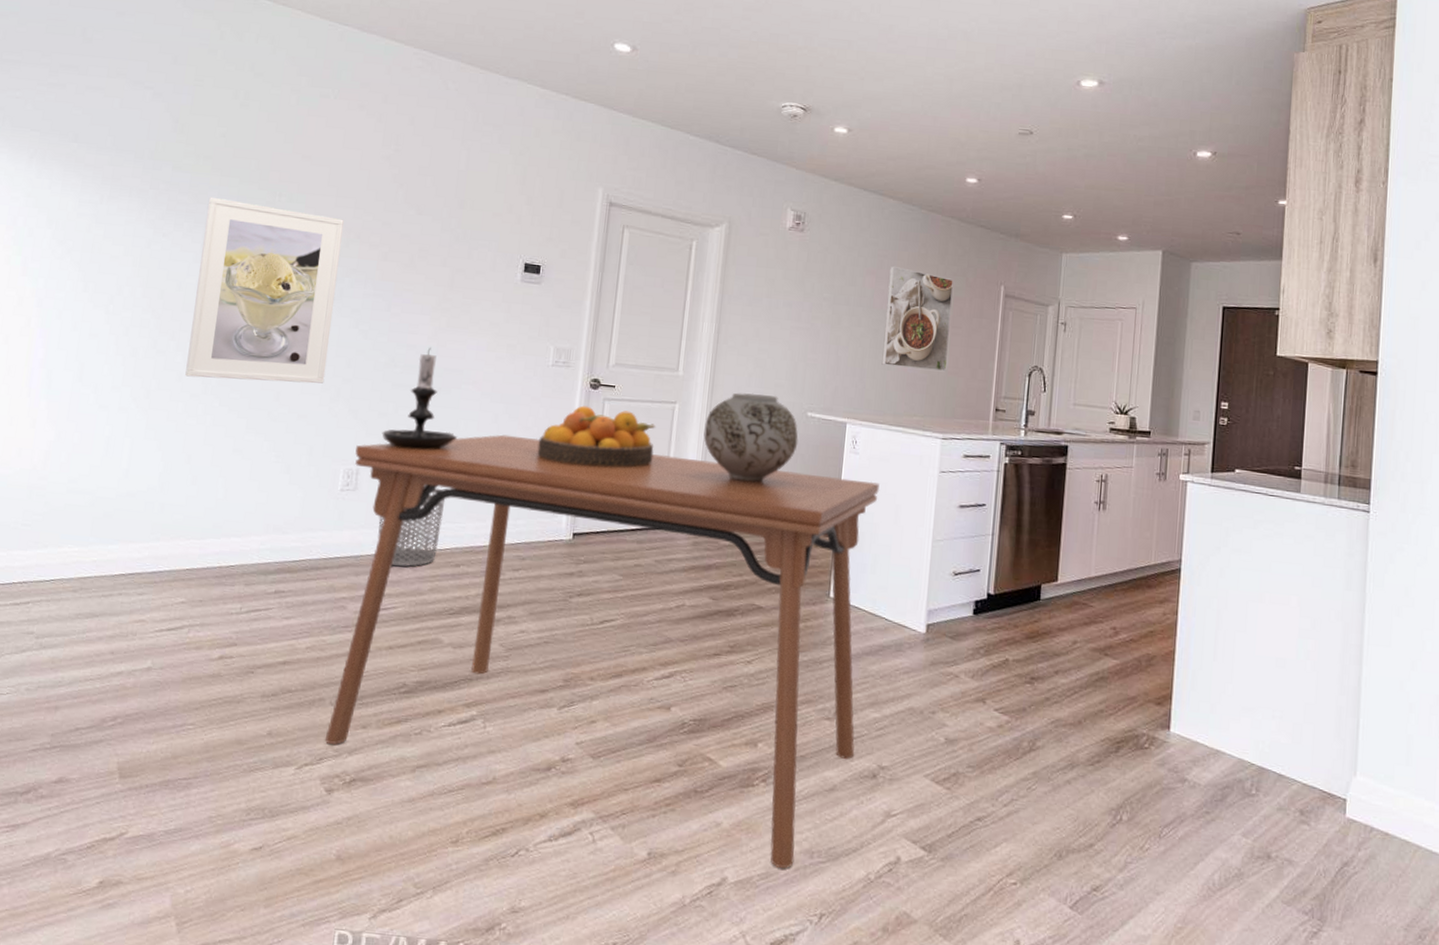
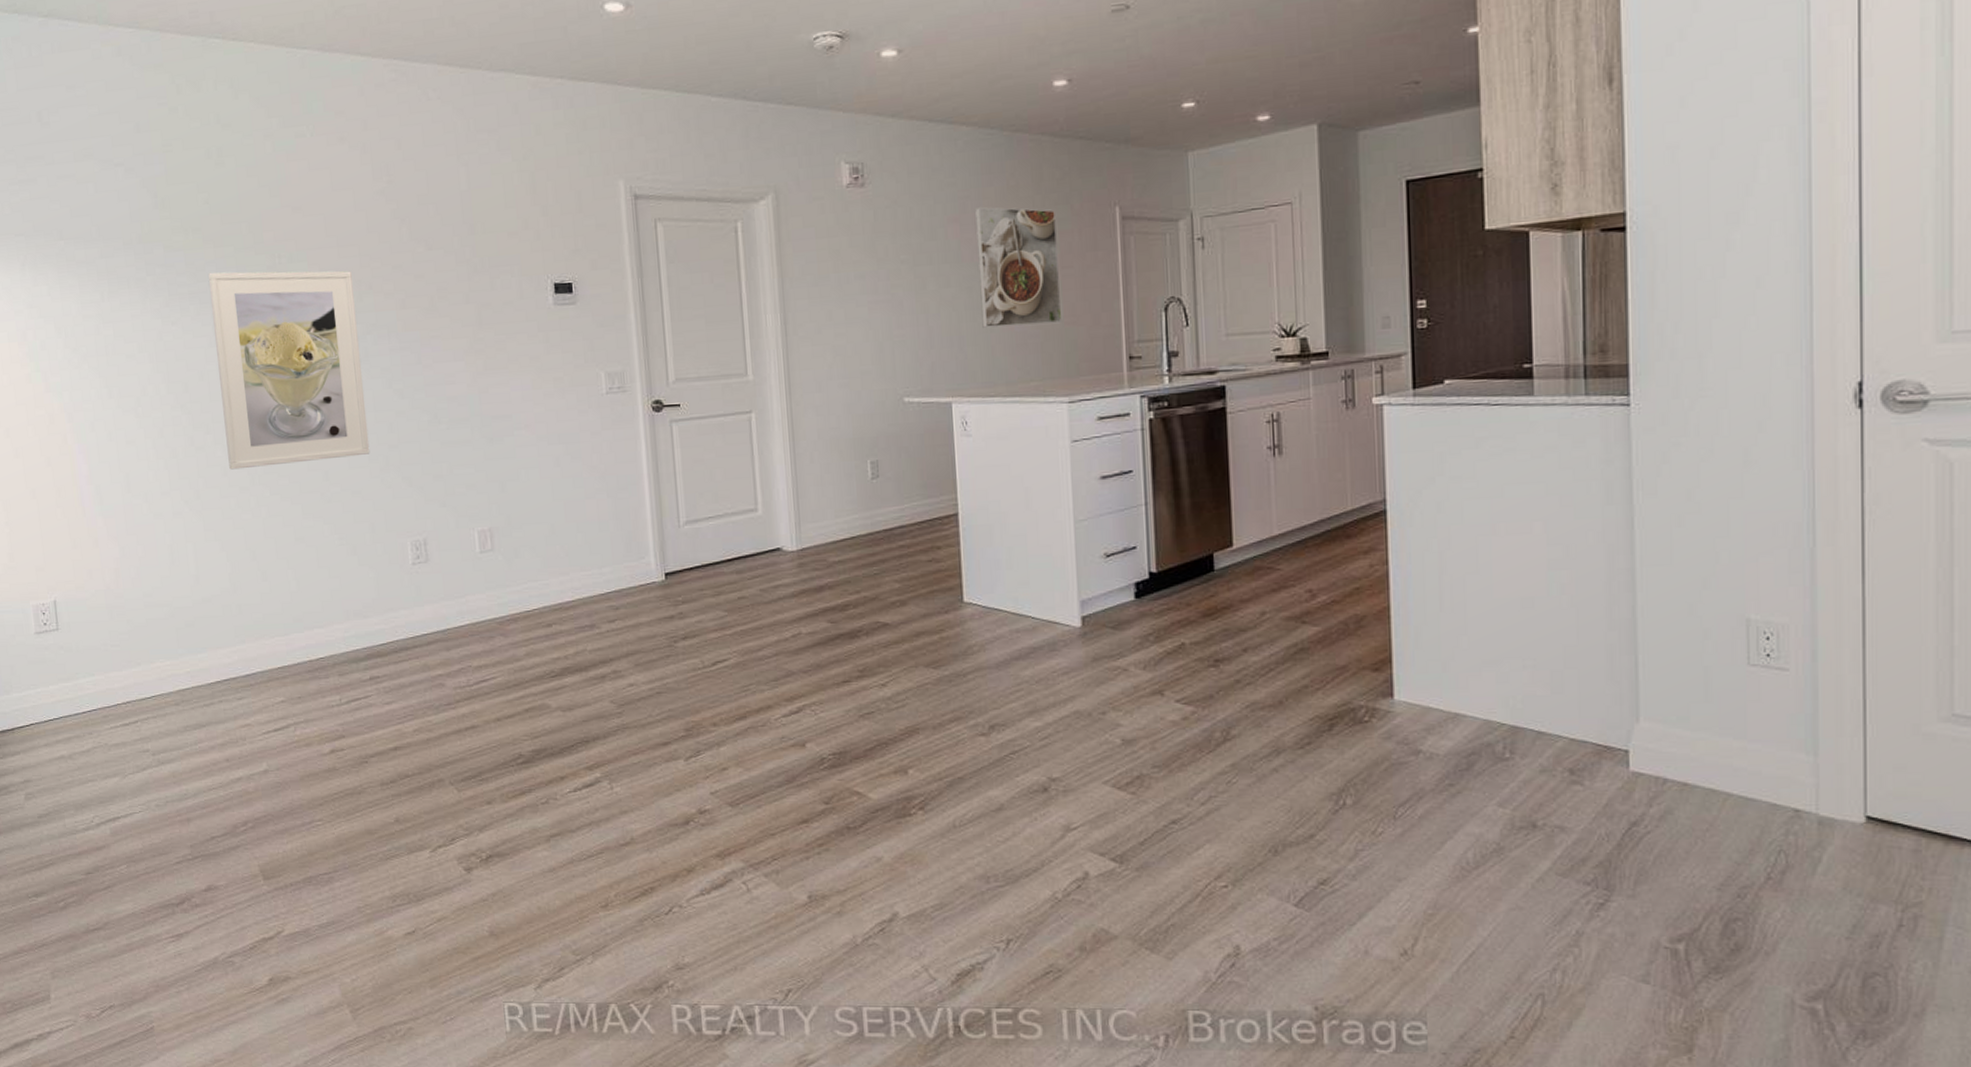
dining table: present [324,434,879,868] -> none [418,465,1019,896]
waste bin: present [378,488,446,567] -> none [457,546,525,636]
candle holder: present [382,347,457,450] -> none [441,396,521,509]
fruit bowl: present [537,405,656,468] -> none [608,430,737,500]
vase: present [703,393,798,483] -> none [788,386,899,488]

